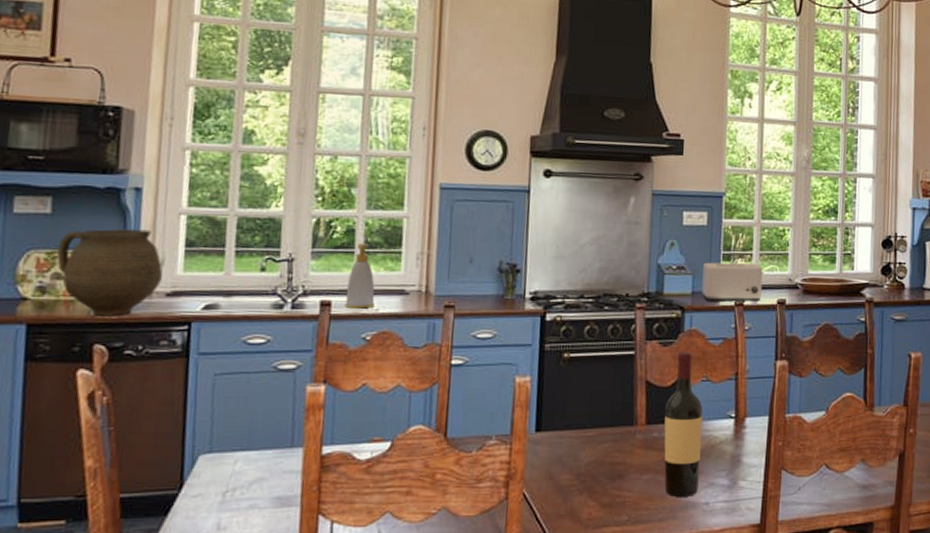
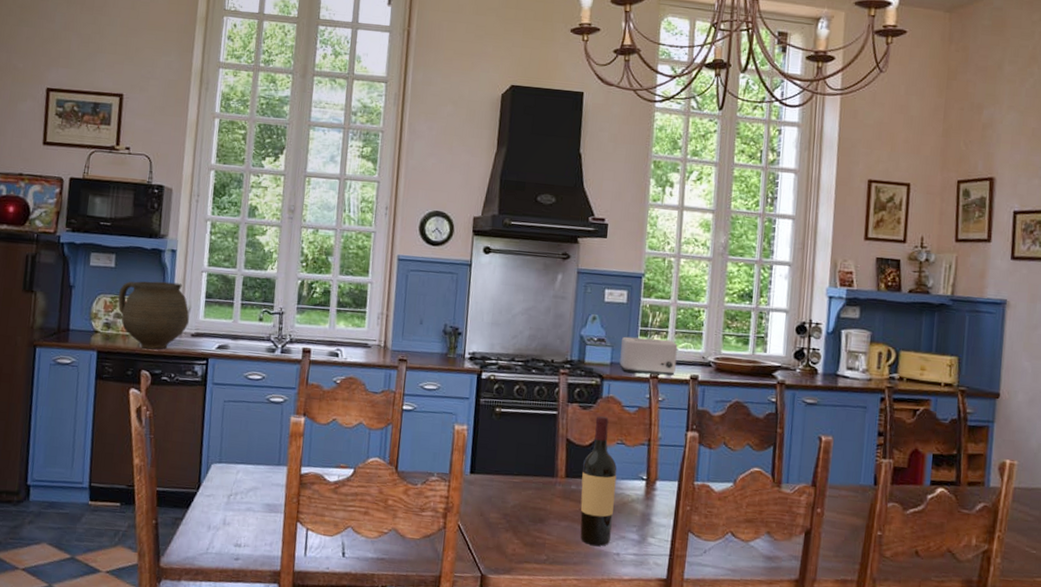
soap bottle: present [345,242,375,310] -> none [321,302,345,358]

